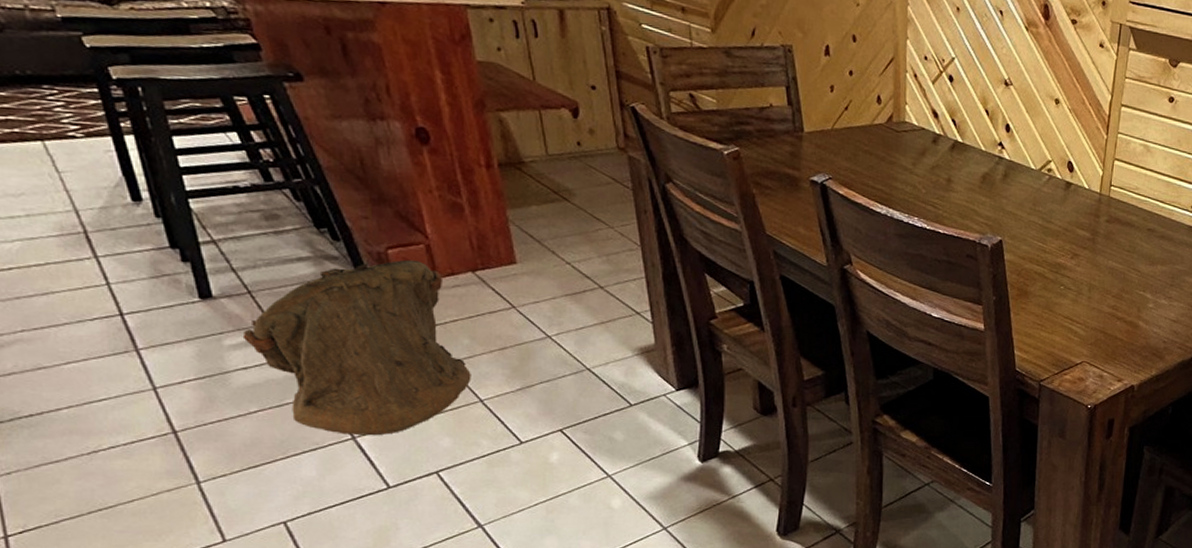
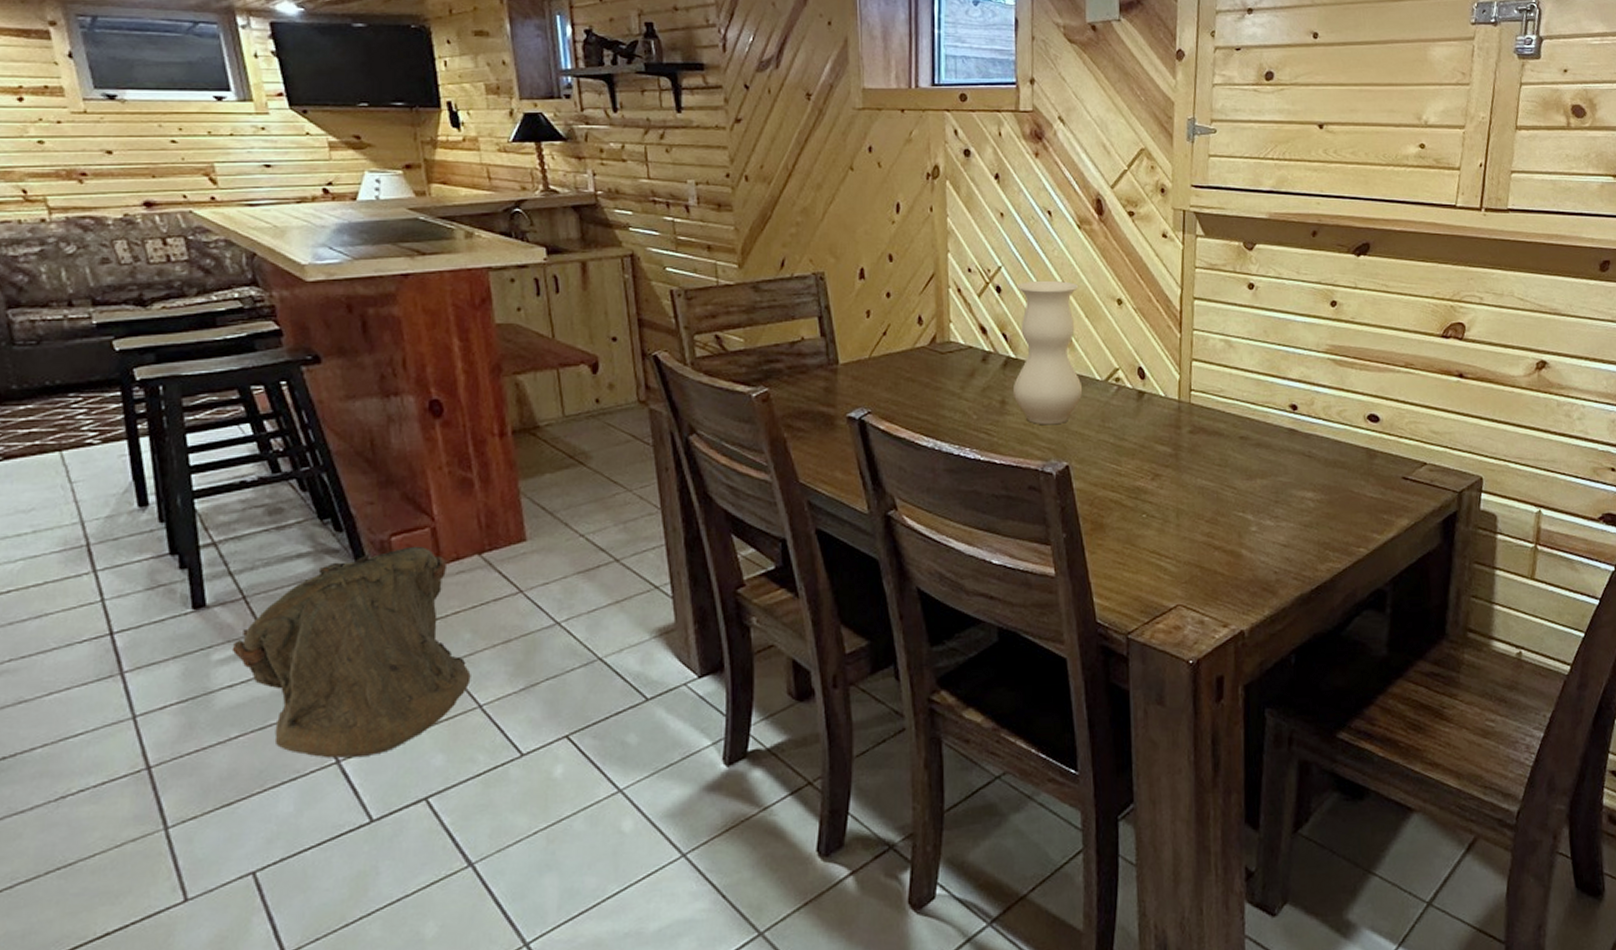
vase: none [958,74,1023,205] -> present [1012,280,1083,425]

